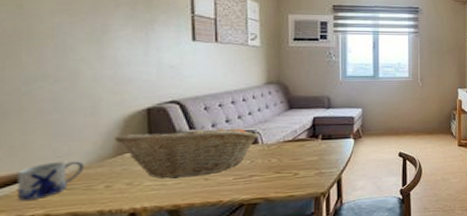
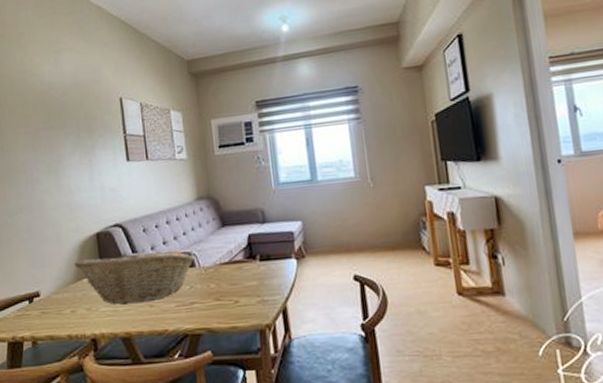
mug: present [16,160,84,201] -> none [10,285,55,323]

